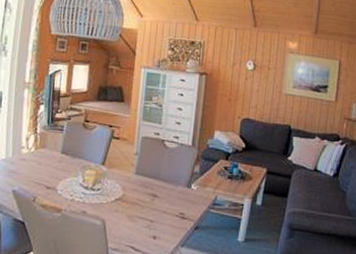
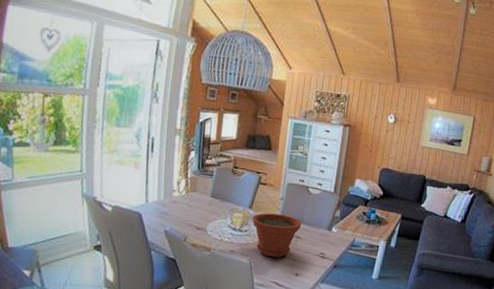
plant pot: none [105,169,159,218] -> present [252,213,302,257]

